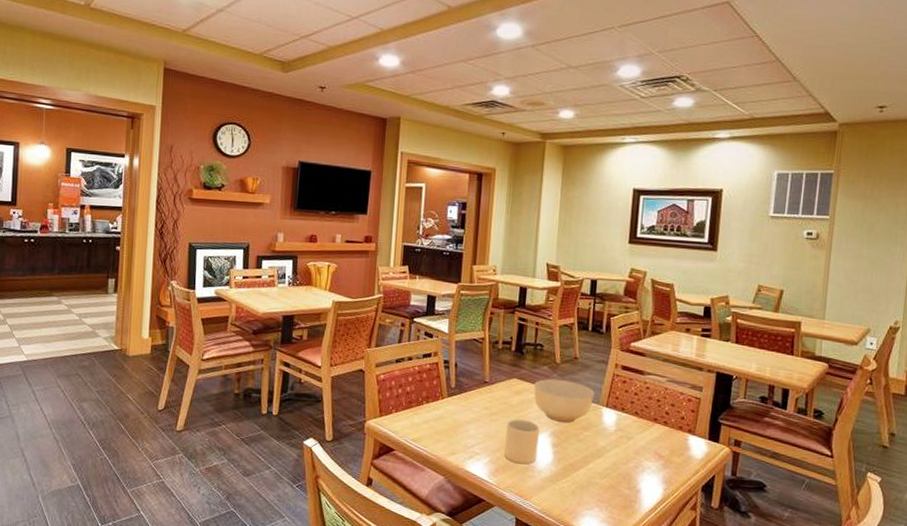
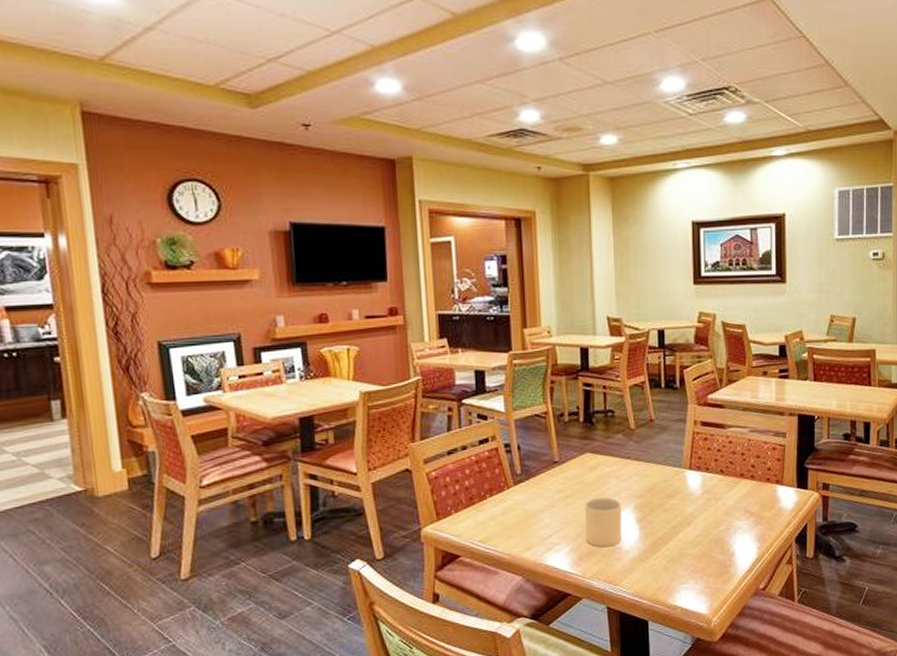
bowl: present [534,378,595,423] -> none [609,446,676,494]

